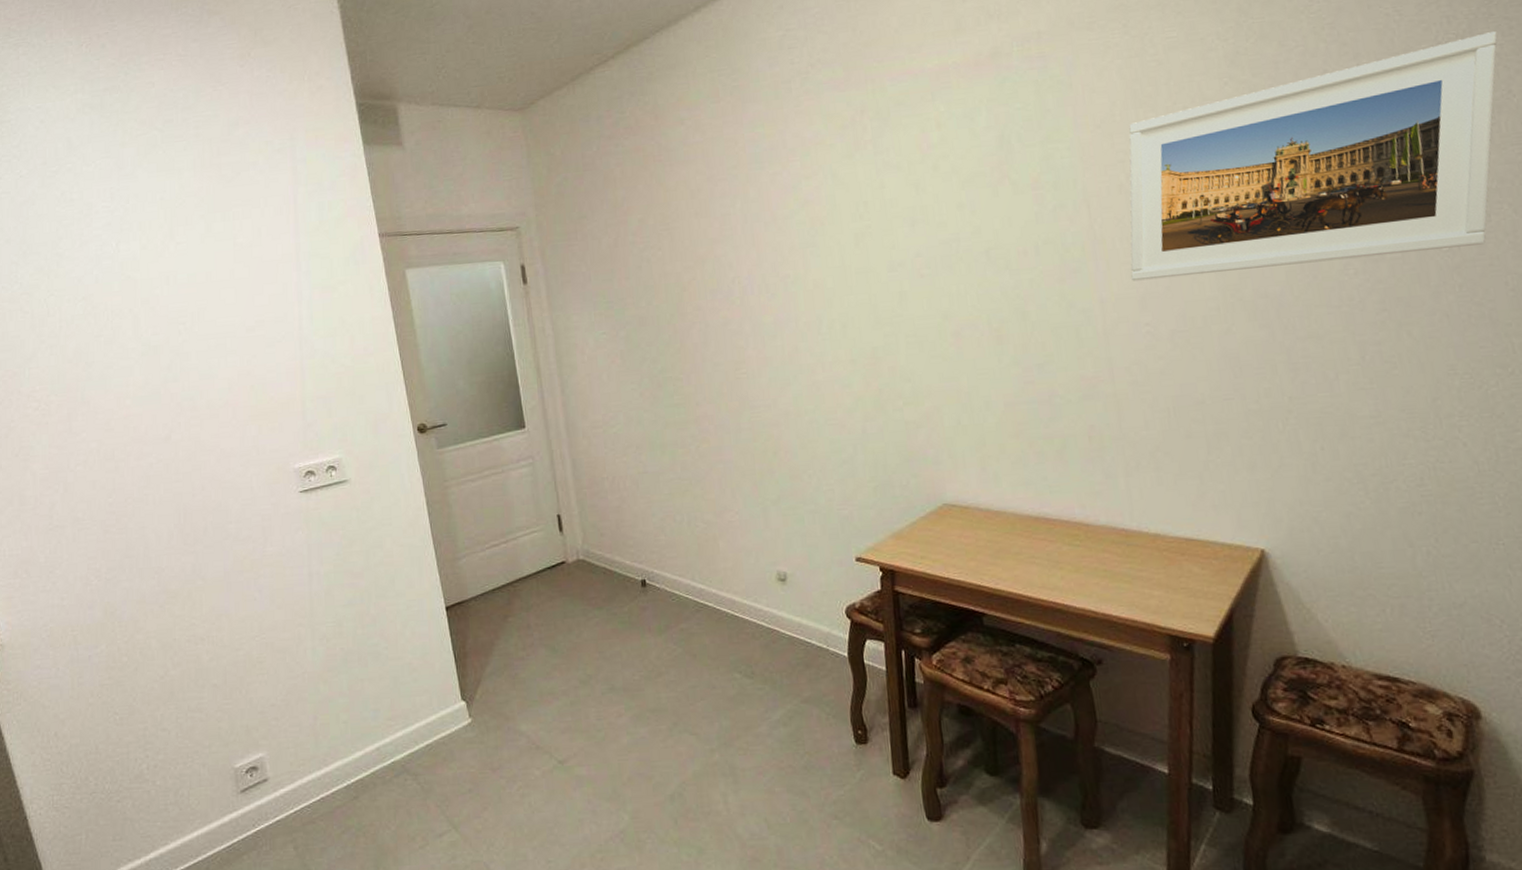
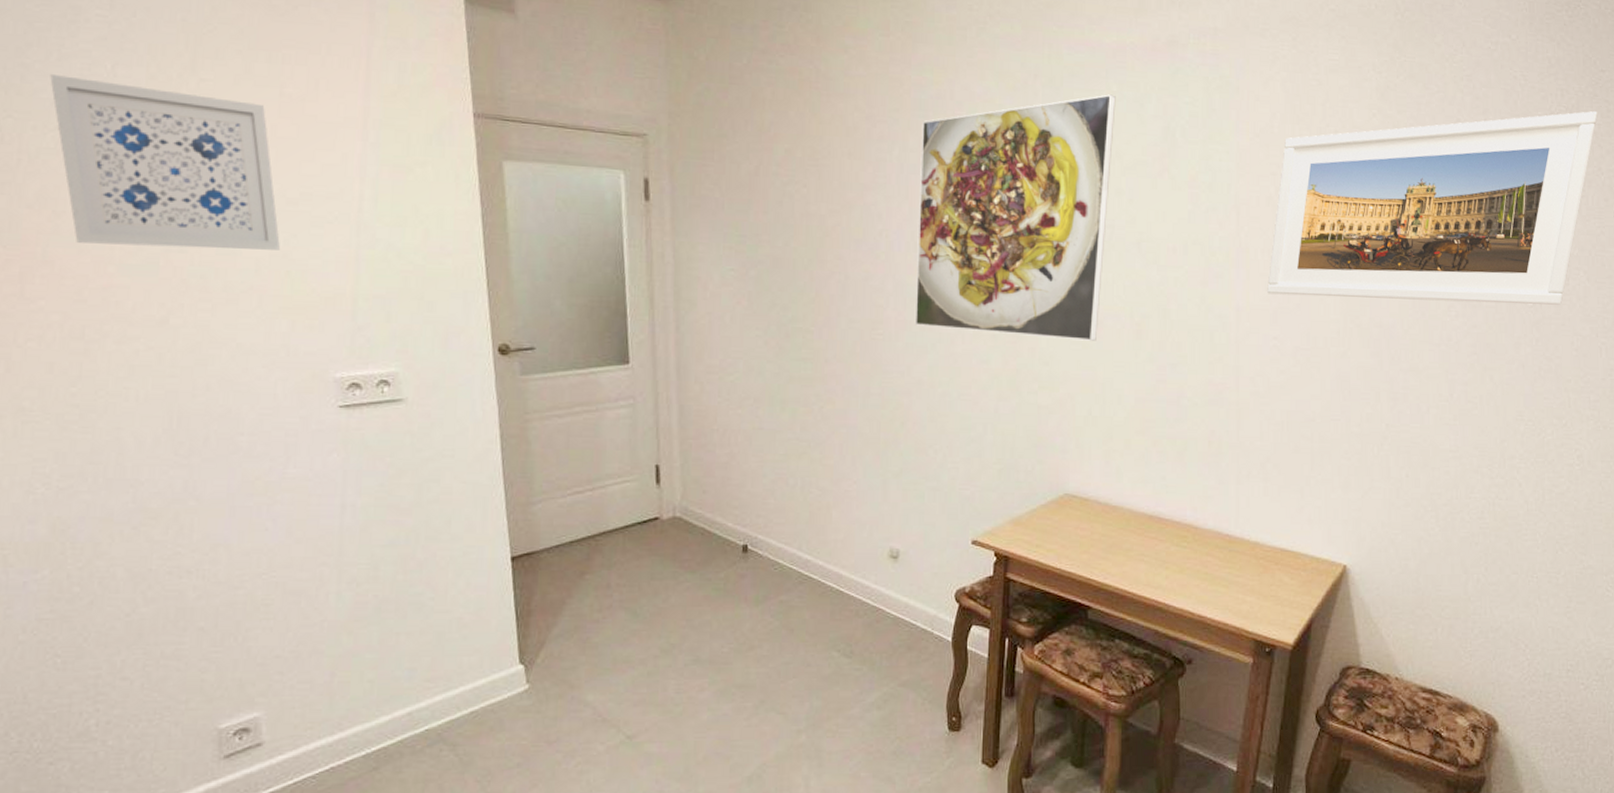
wall art: none [76,255,244,385] -> present [50,75,280,250]
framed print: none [760,115,956,361] -> present [914,94,1116,341]

